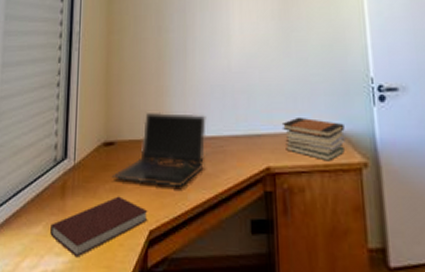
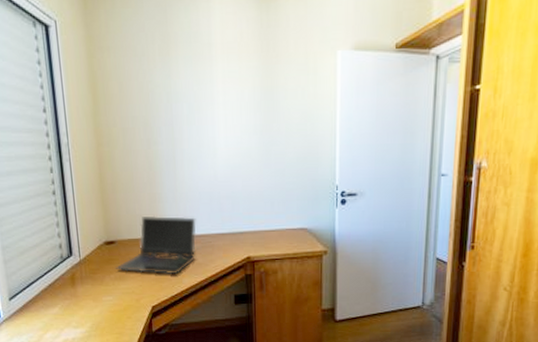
notebook: present [50,196,148,258] -> none [66,283,150,329]
book stack: present [281,116,346,161] -> none [260,217,311,251]

